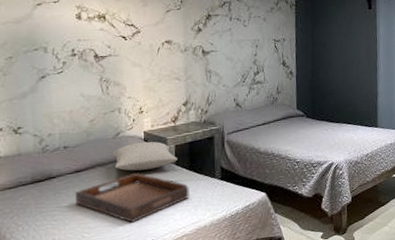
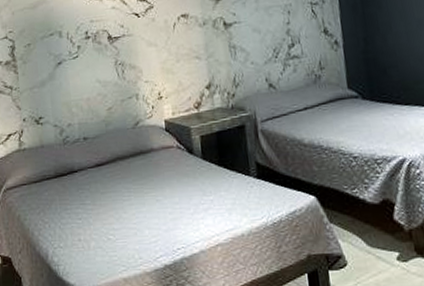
serving tray: present [75,173,189,223] -> none [97,168,221,226]
pillow: present [112,141,178,171] -> none [132,131,204,166]

